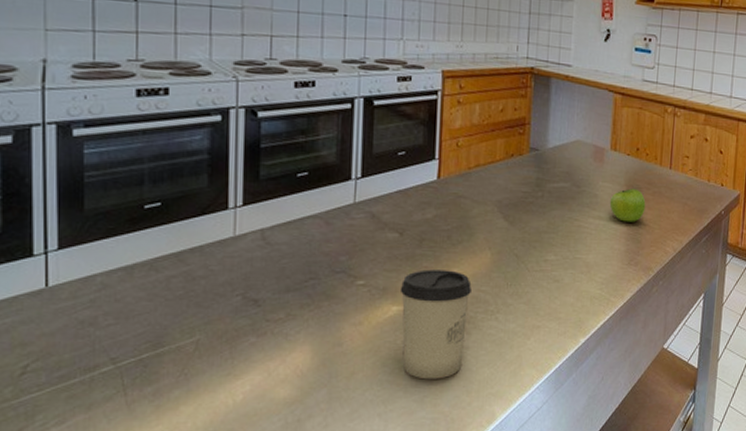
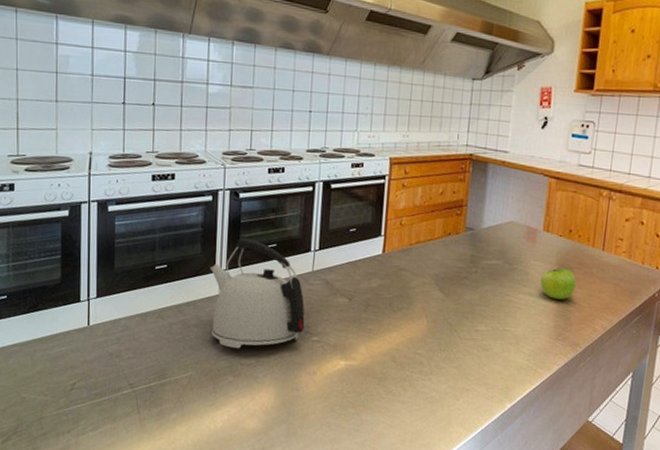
kettle: none [221,166,347,302] -> present [210,238,305,349]
cup: present [400,269,472,380] -> none [347,331,409,427]

